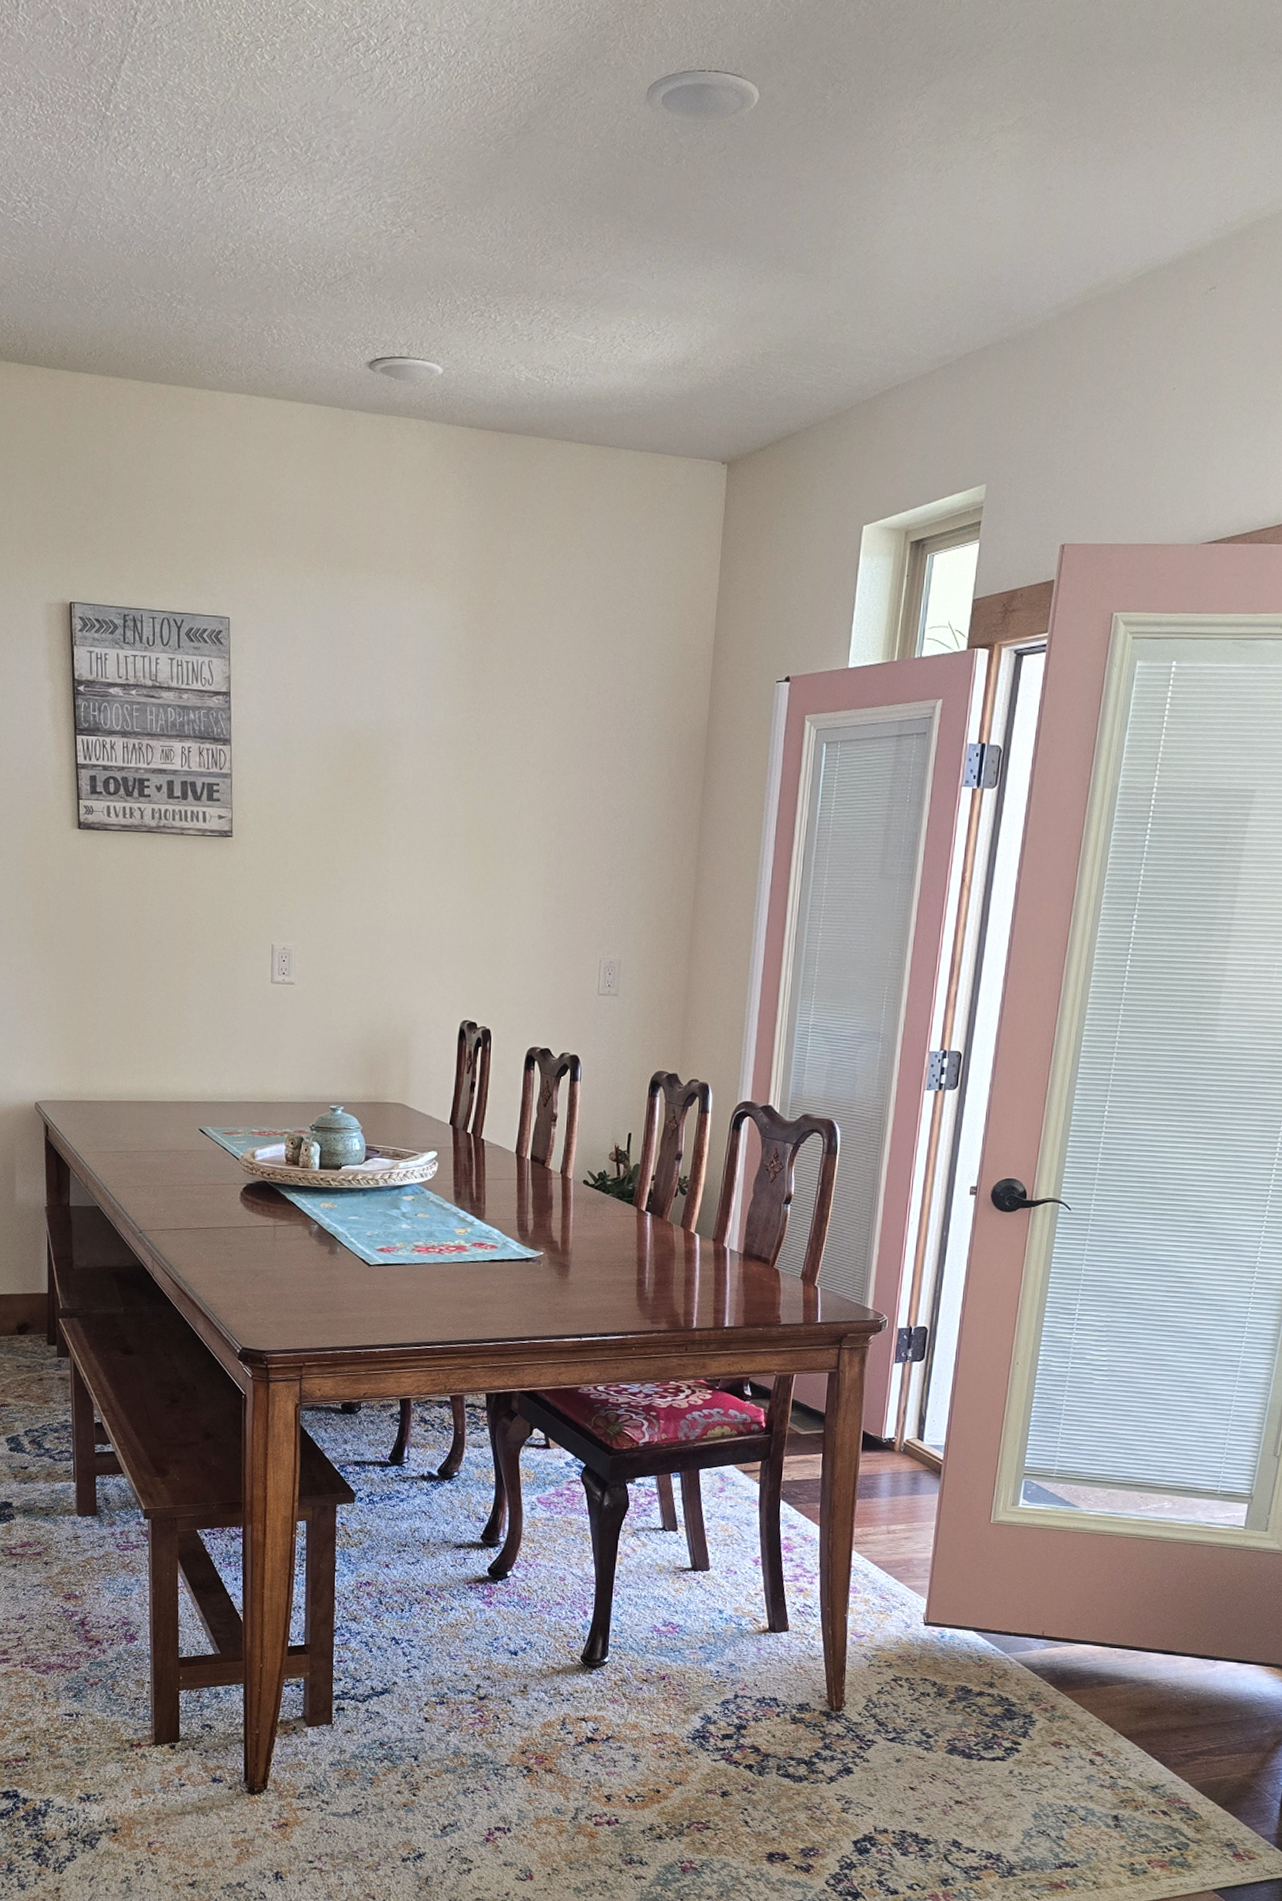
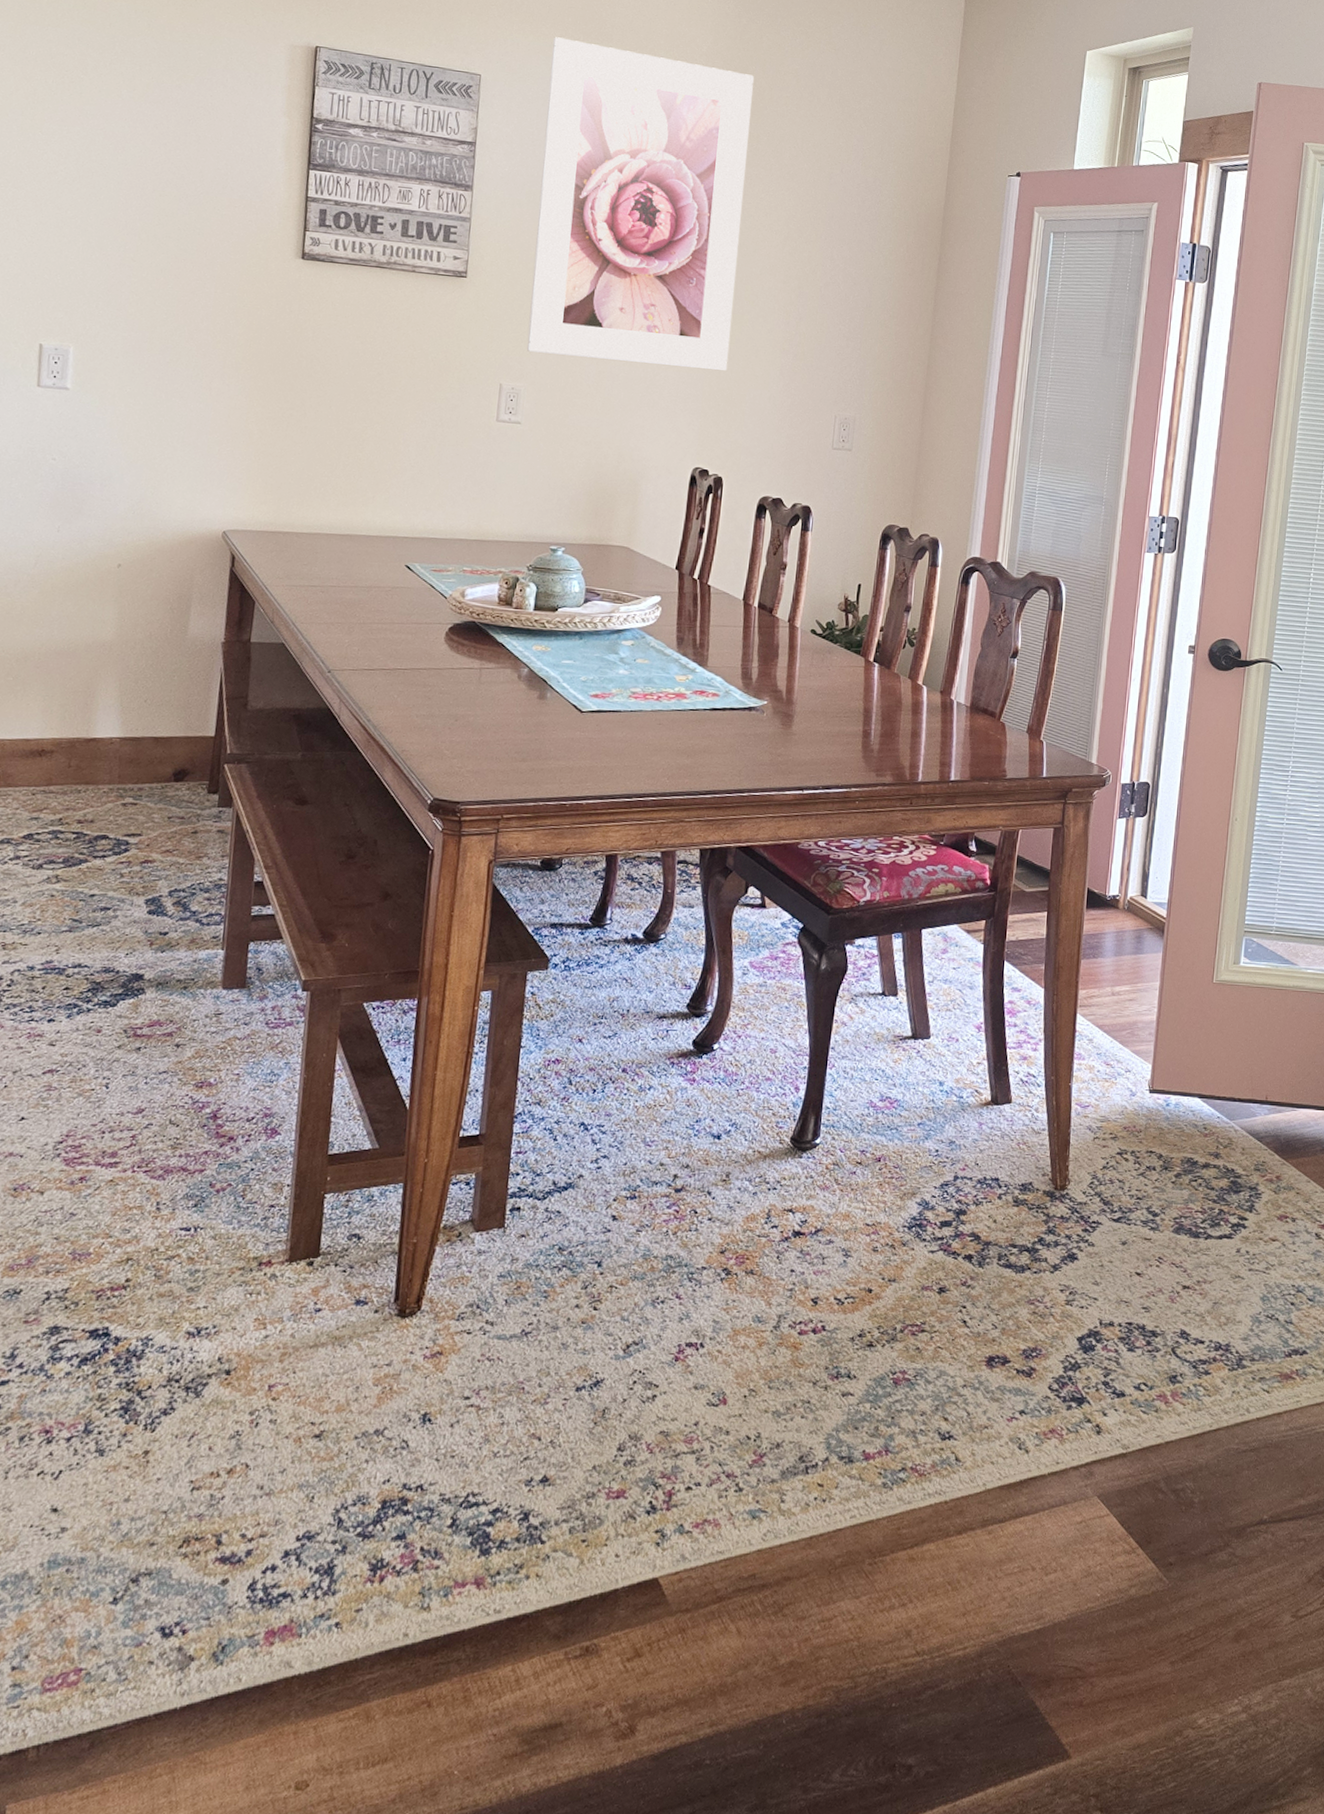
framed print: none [294,568,503,919] -> present [526,37,754,372]

